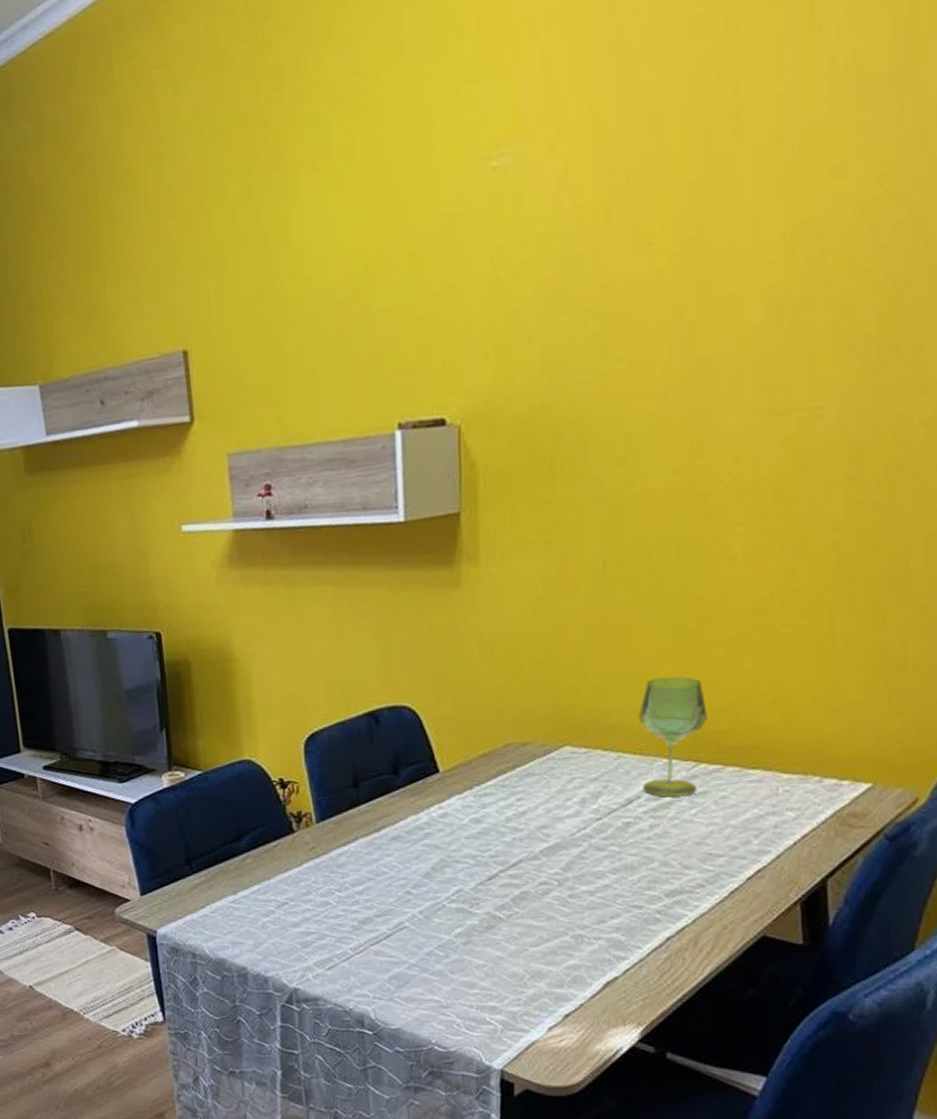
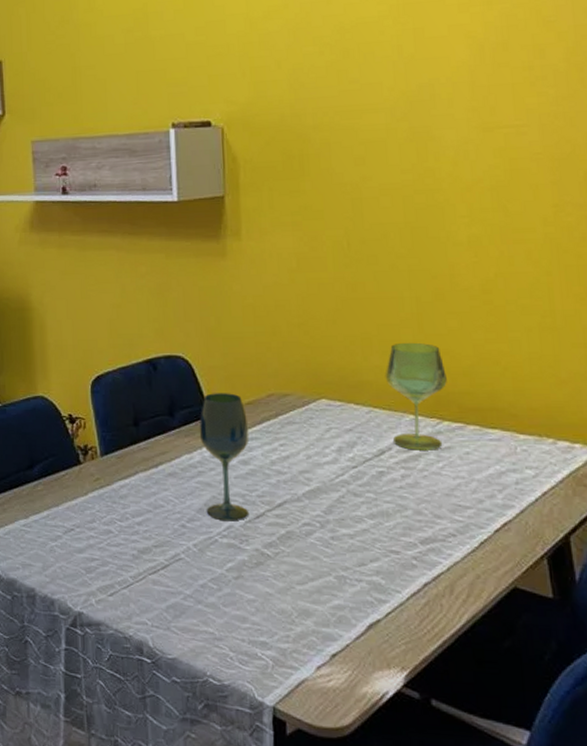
wineglass: none [426,745,483,885] -> present [199,393,249,521]

